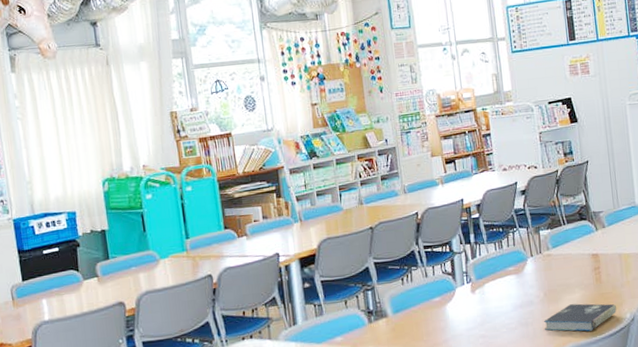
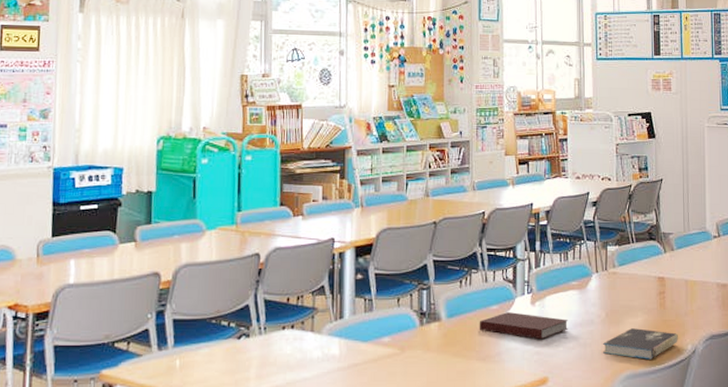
notebook: none [424,301,510,324] -> present [479,312,569,340]

